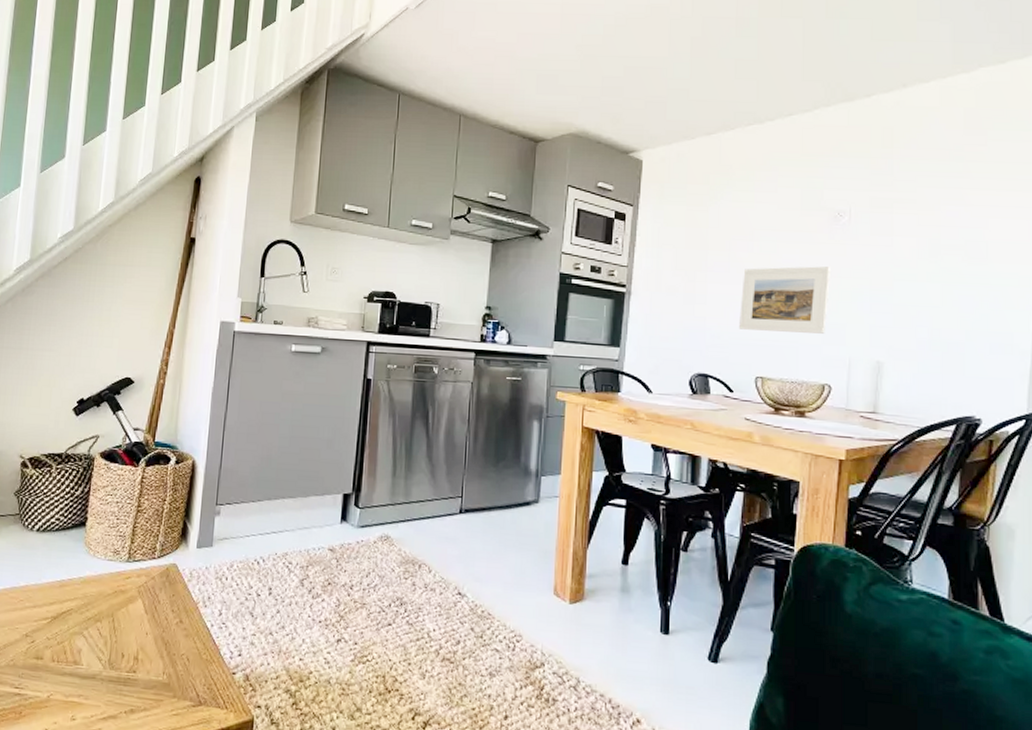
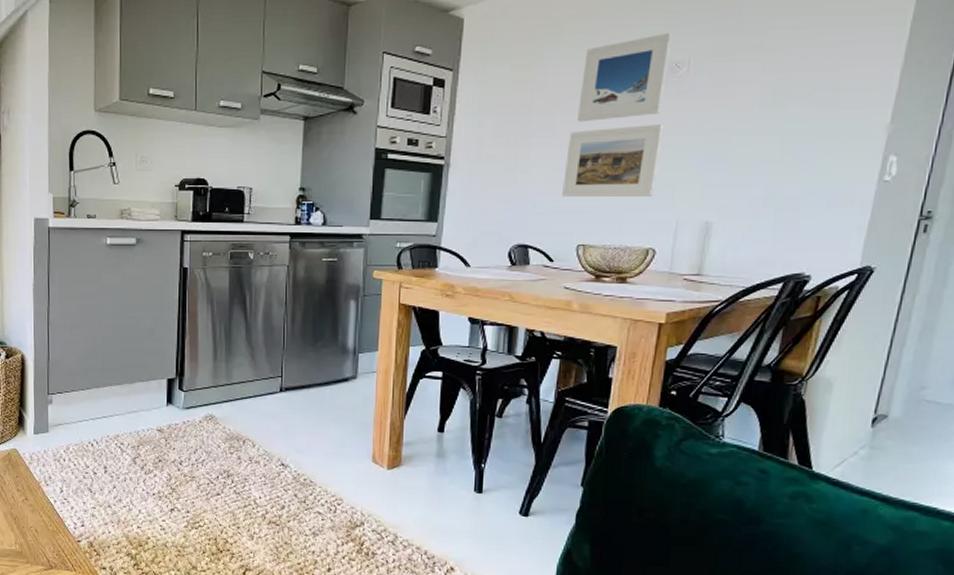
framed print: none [751,184,834,261] -> present [578,32,673,123]

